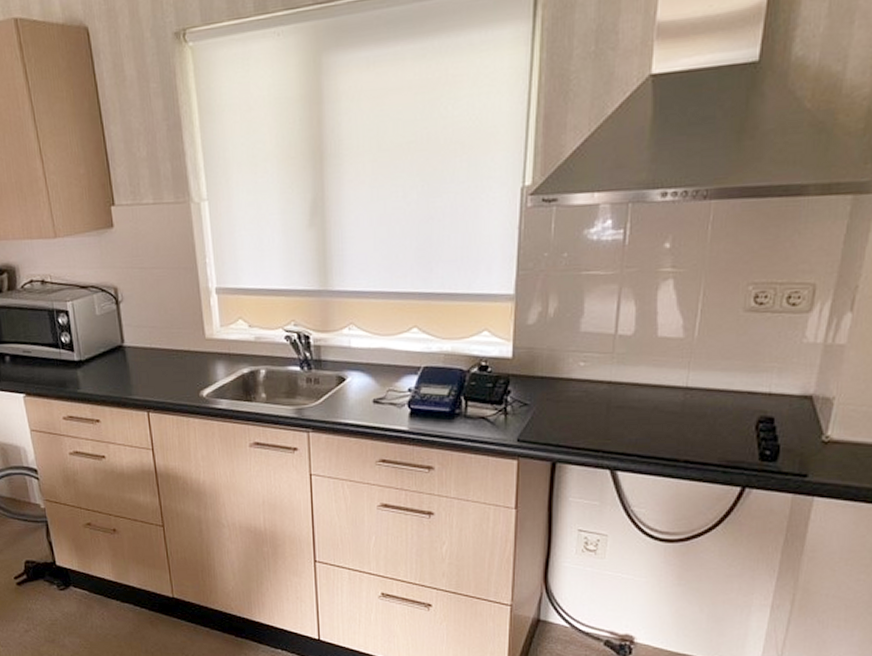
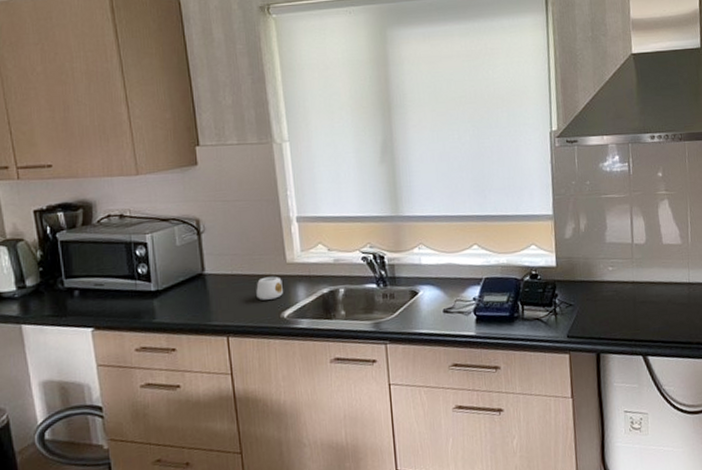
mug: none [175,352,202,377] -> present [256,276,283,300]

